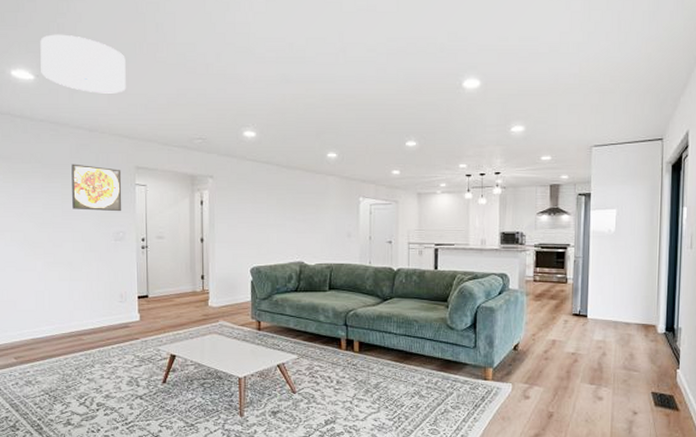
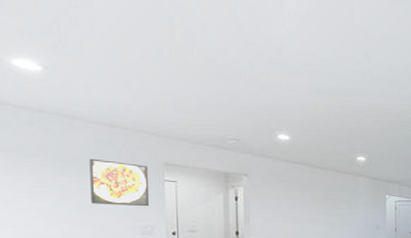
ceiling lamp: present [40,34,126,94] -> none [48,26,152,92]

